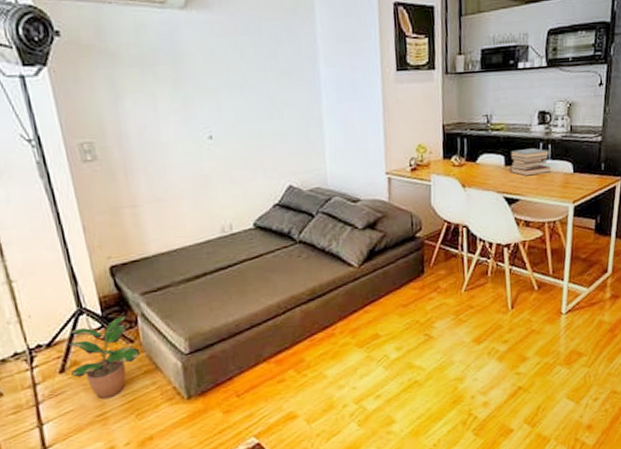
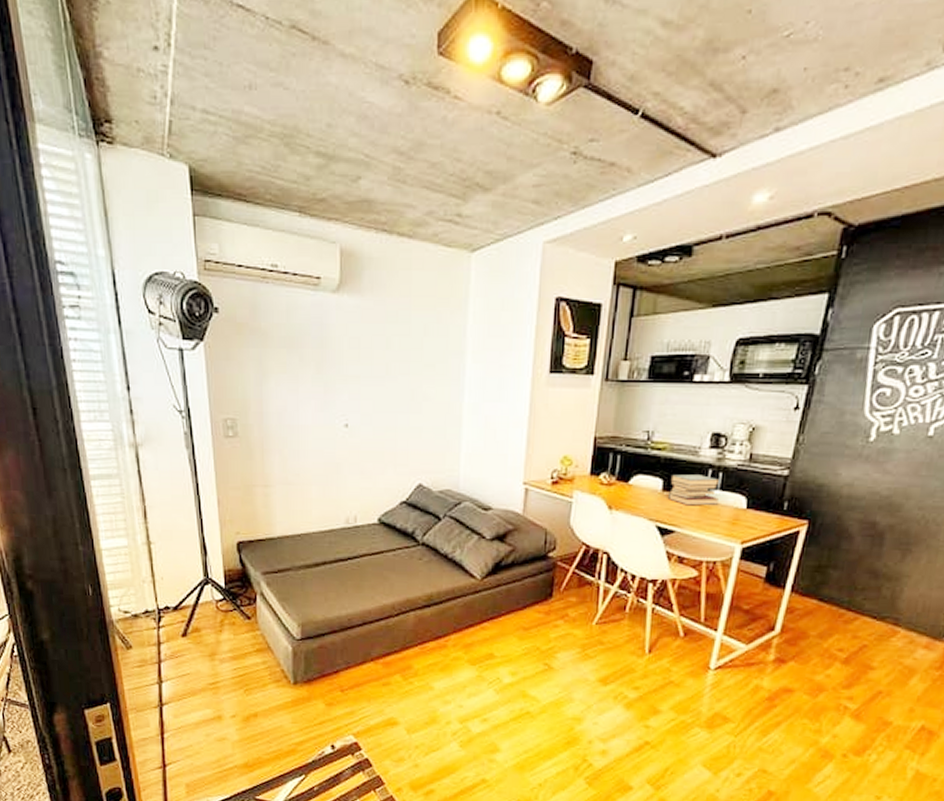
potted plant: present [67,316,140,399] -> none [191,592,254,669]

